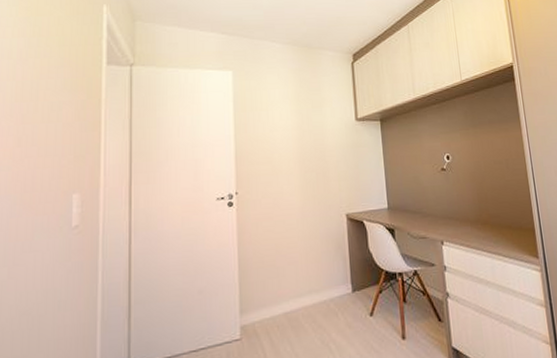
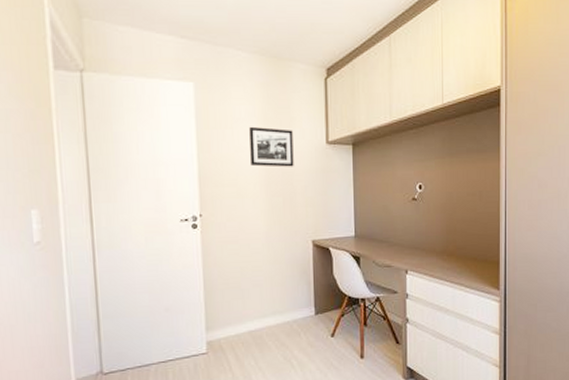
picture frame: none [283,107,326,144] -> present [249,126,294,167]

